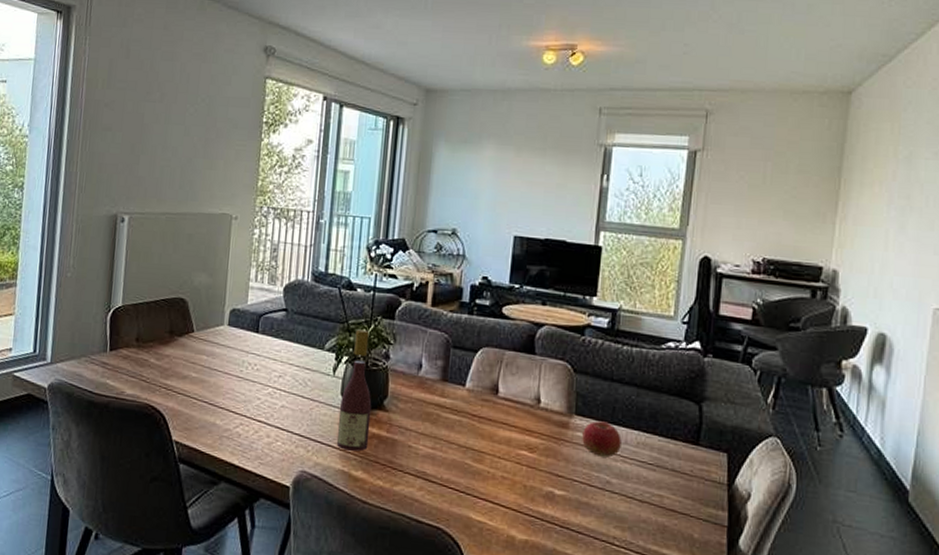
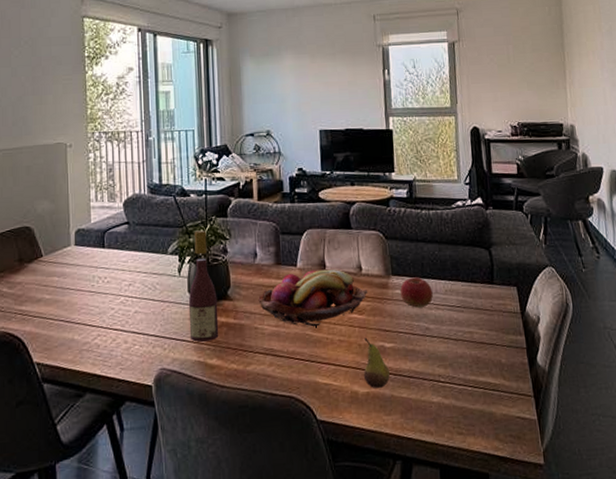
fruit basket: none [416,392,544,457] -> present [258,269,368,327]
fruit: none [524,479,556,538] -> present [363,337,390,388]

